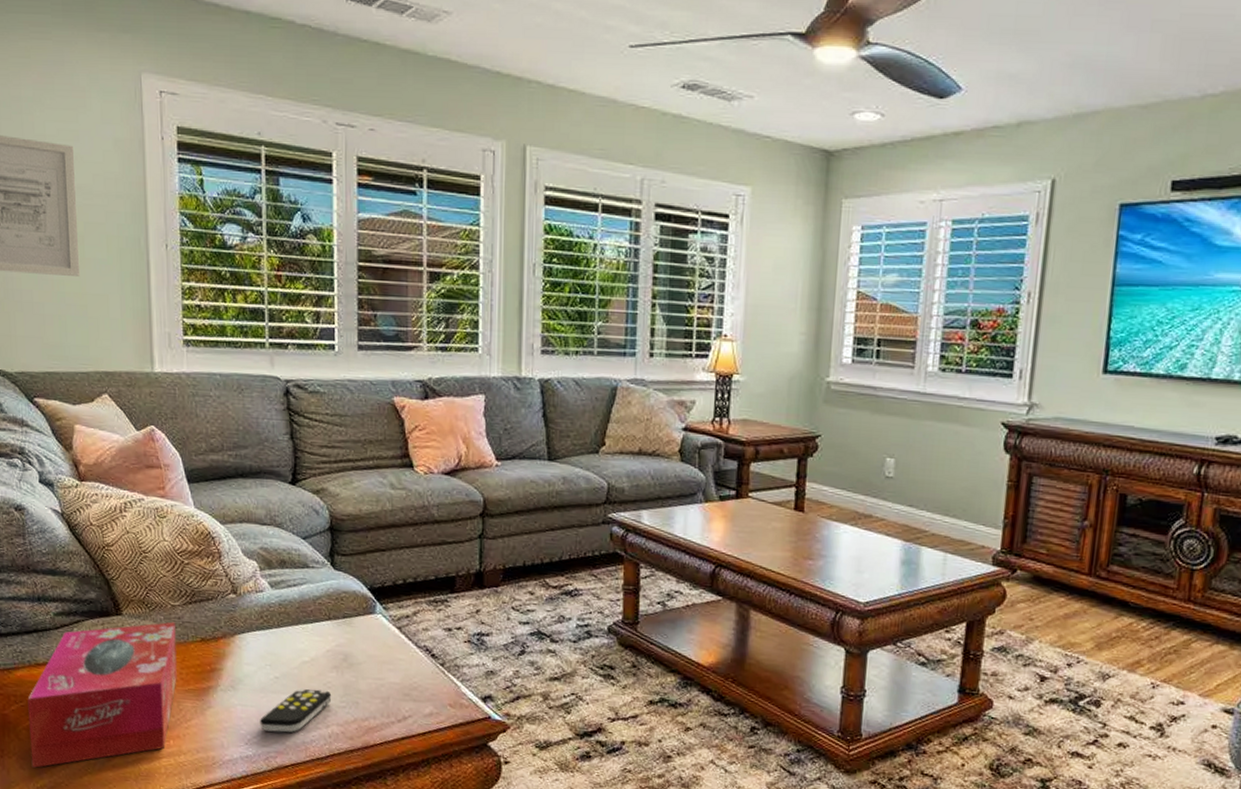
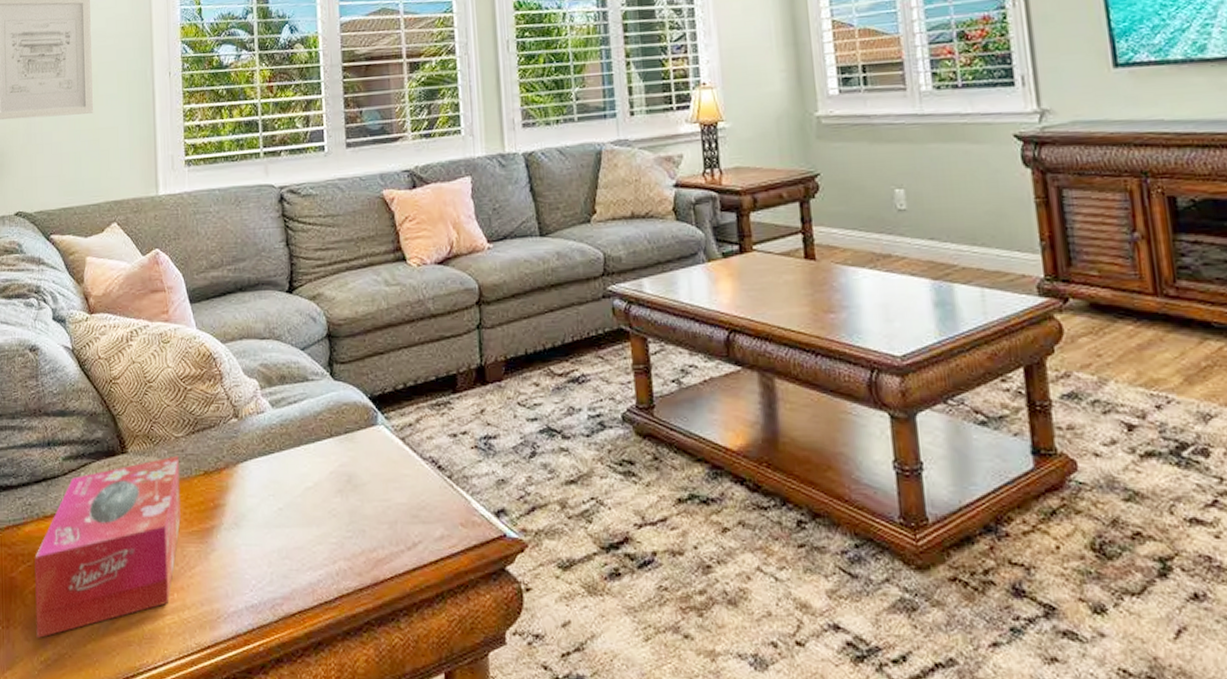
remote control: present [260,689,332,733] -> none [265,518,338,574]

